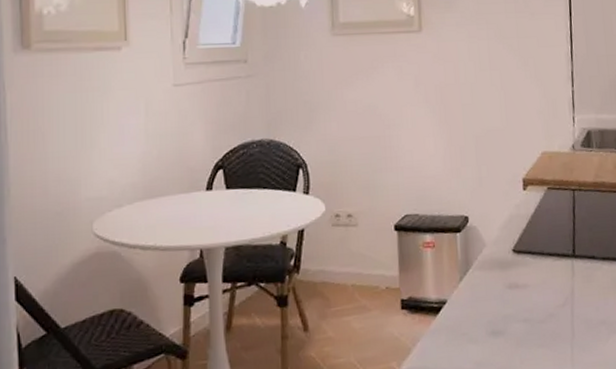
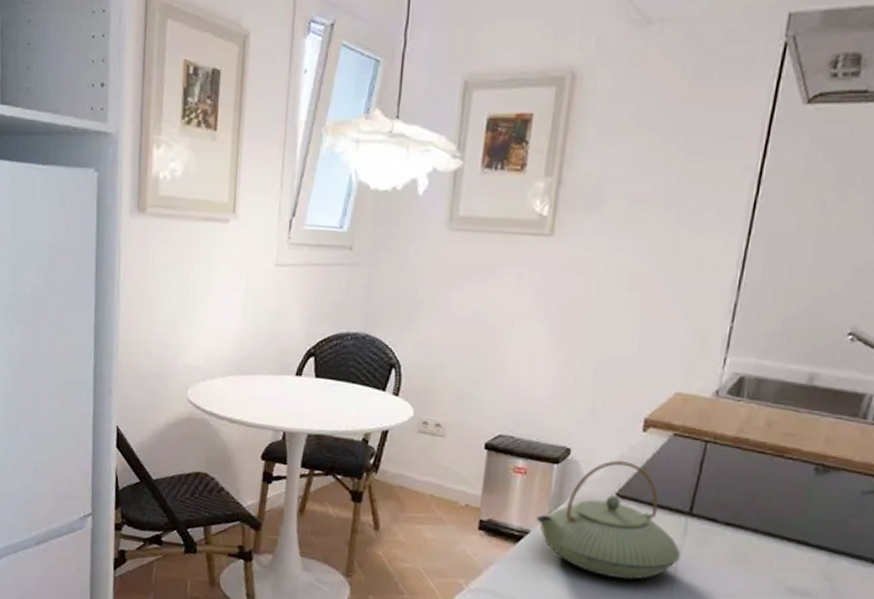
teapot: none [451,219,574,329] -> present [537,460,681,580]

